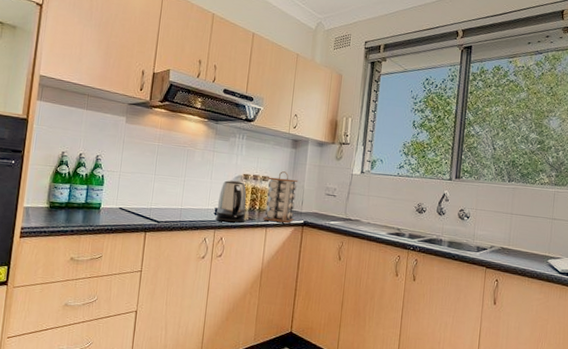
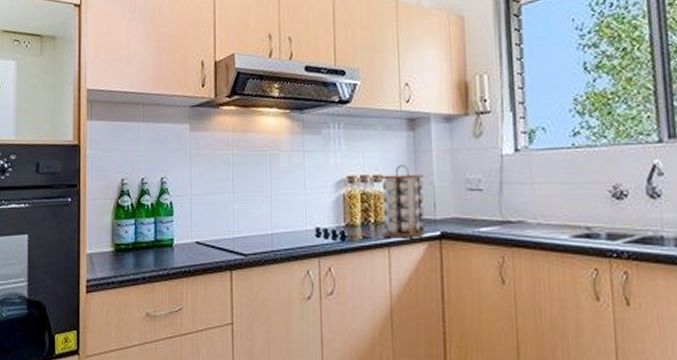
kettle: present [216,180,247,224] -> none [318,186,357,247]

